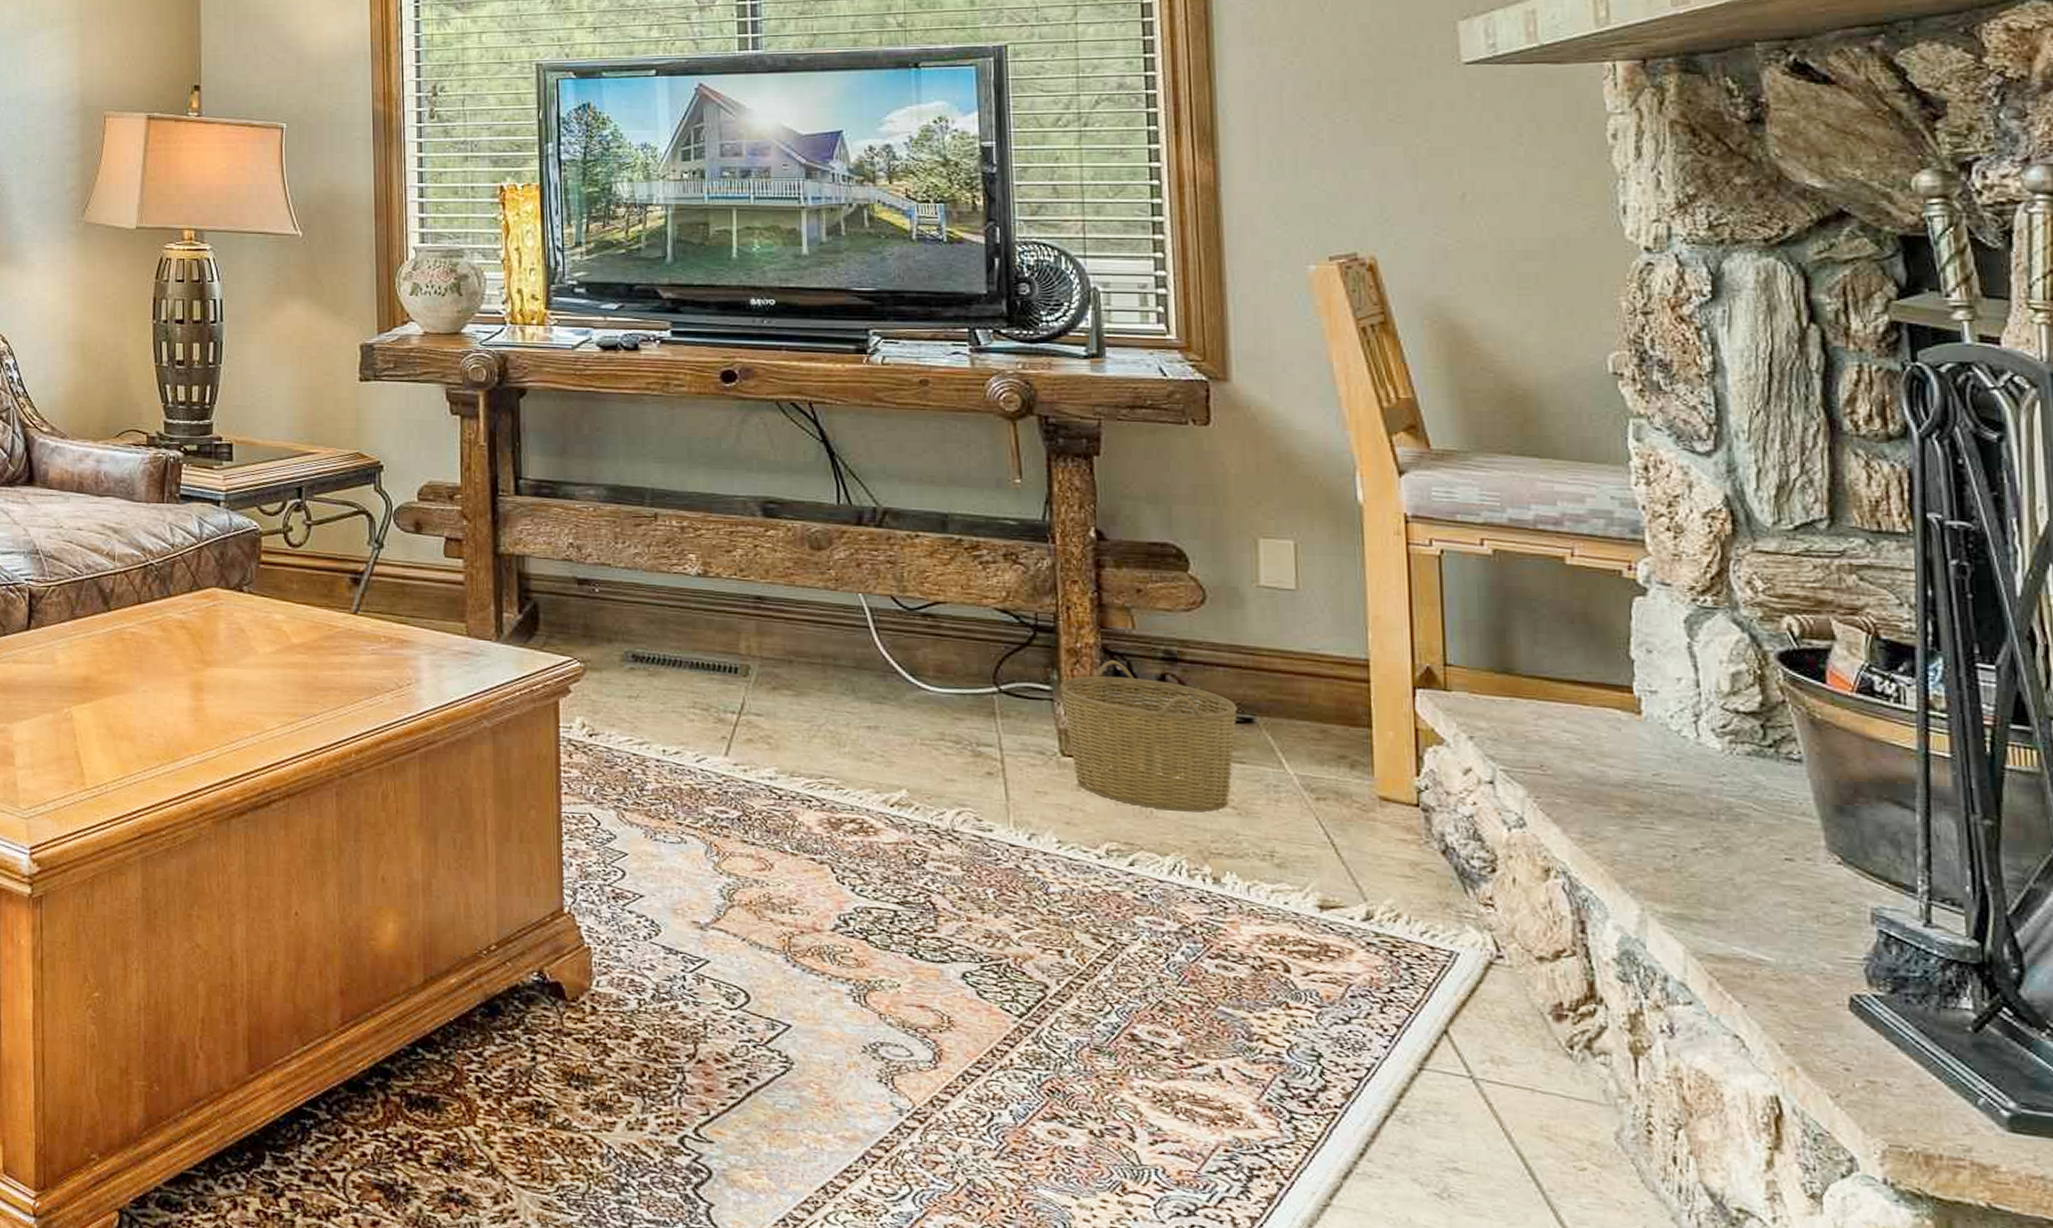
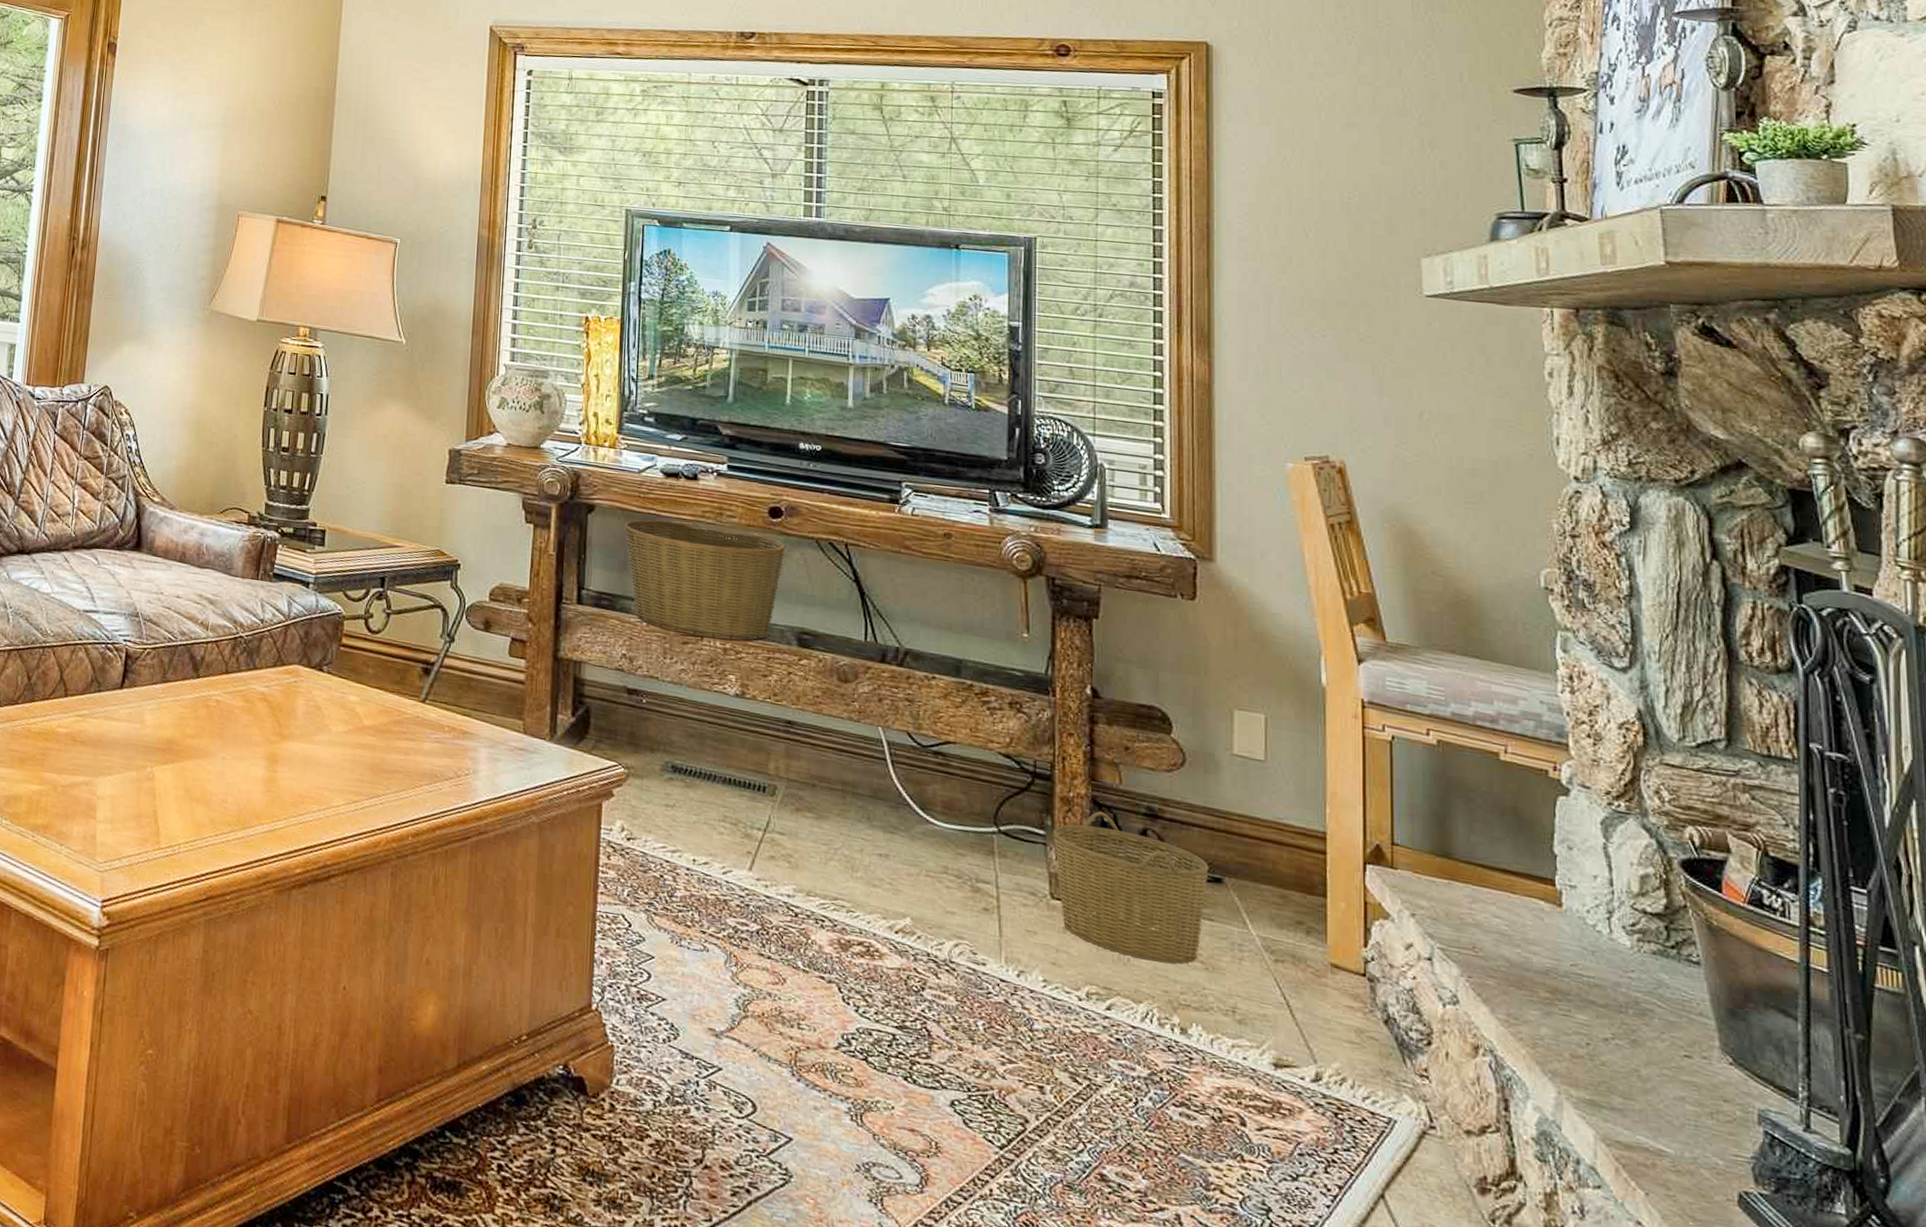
basket: none [561,396,742,519] -> present [624,520,786,642]

